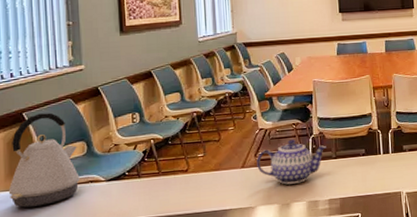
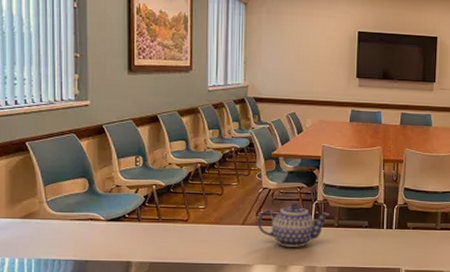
kettle: present [8,112,80,208] -> none [9,145,80,237]

